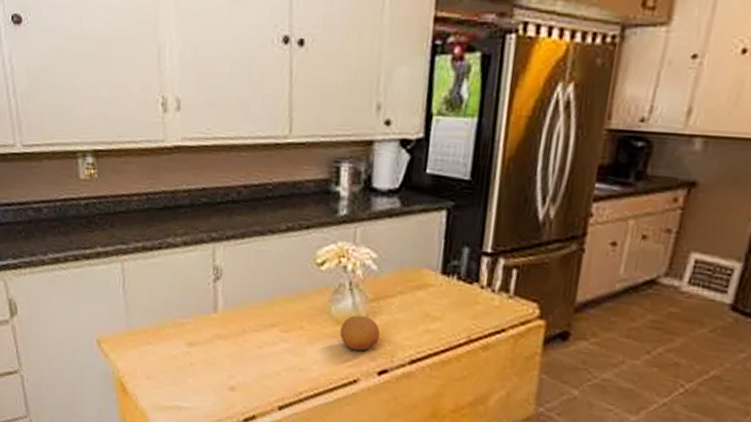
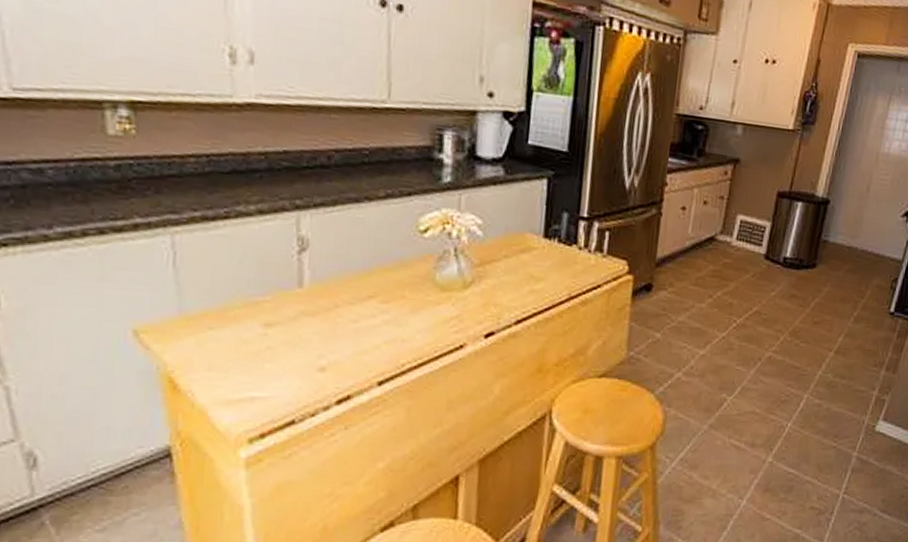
fruit: present [340,315,380,351] -> none [445,280,486,316]

